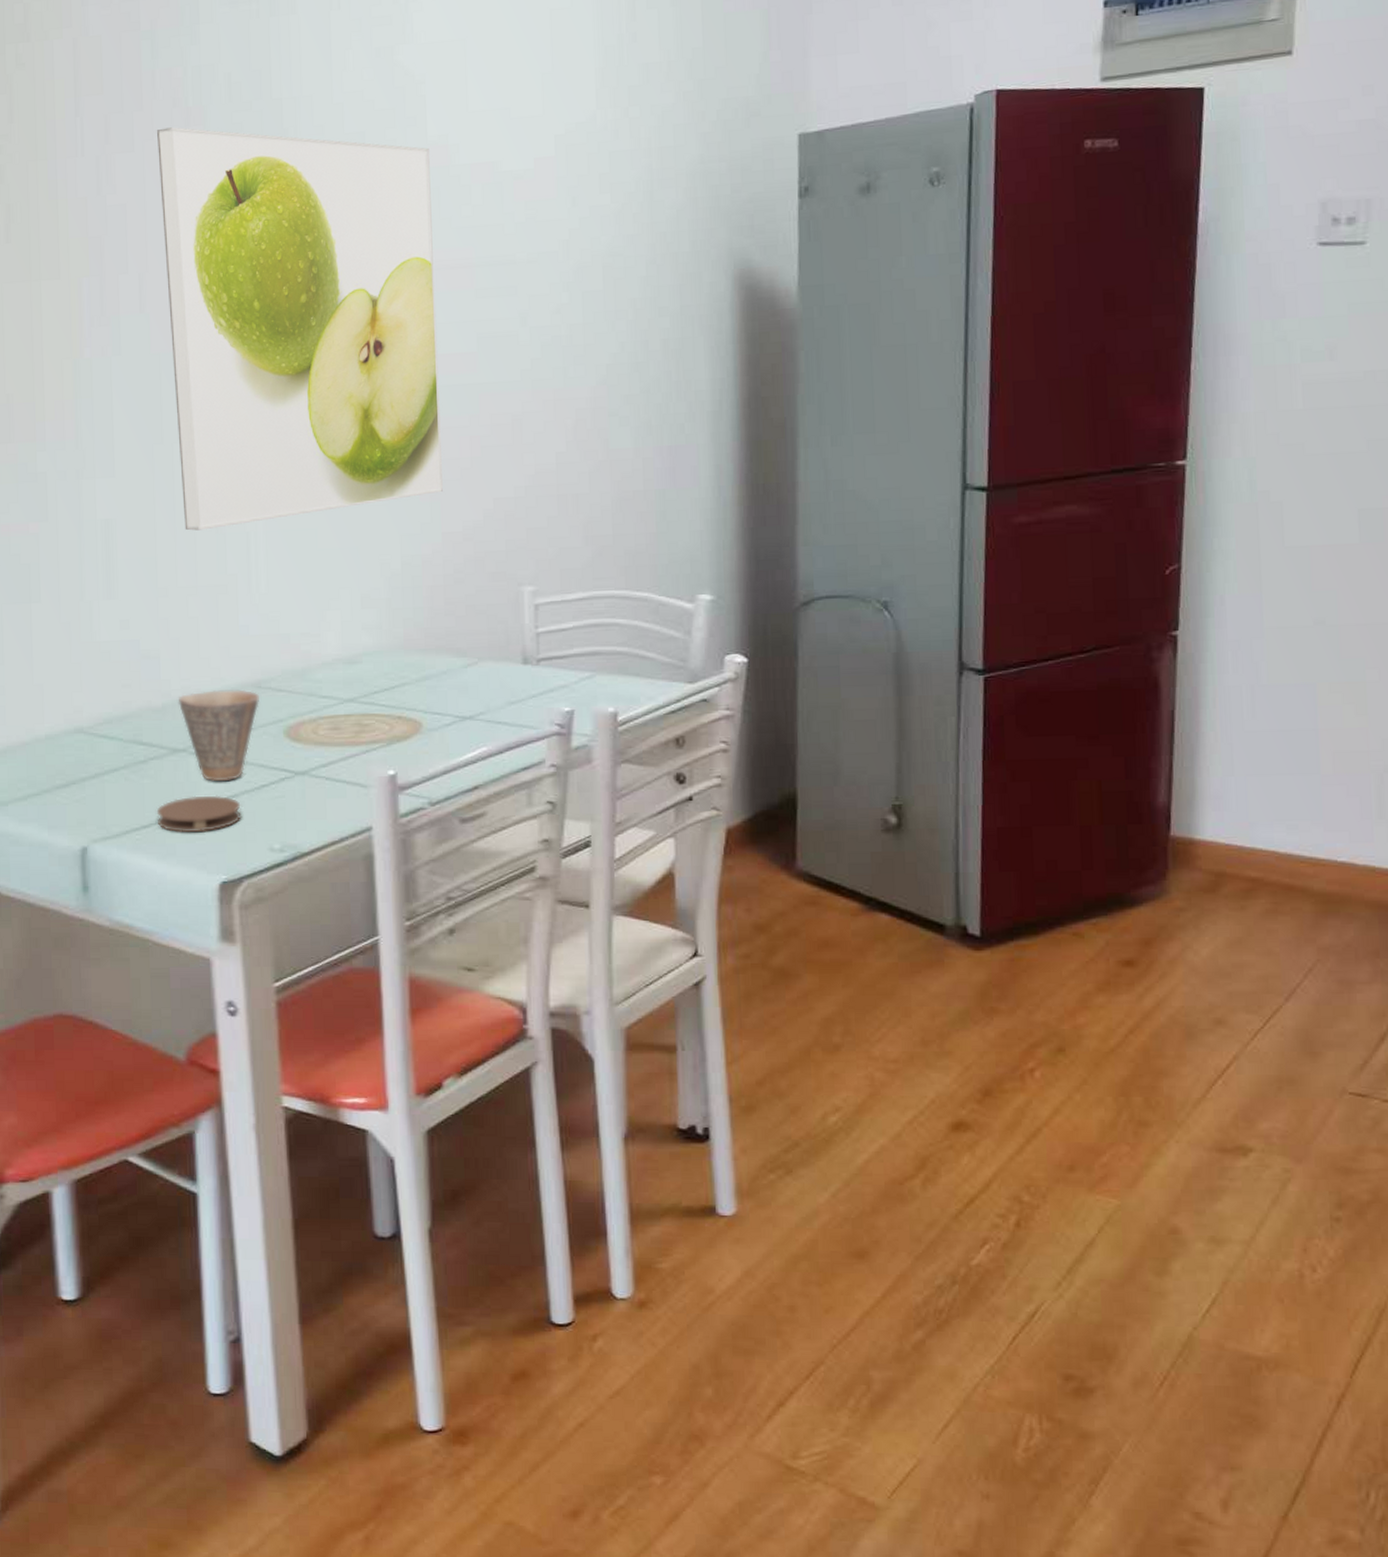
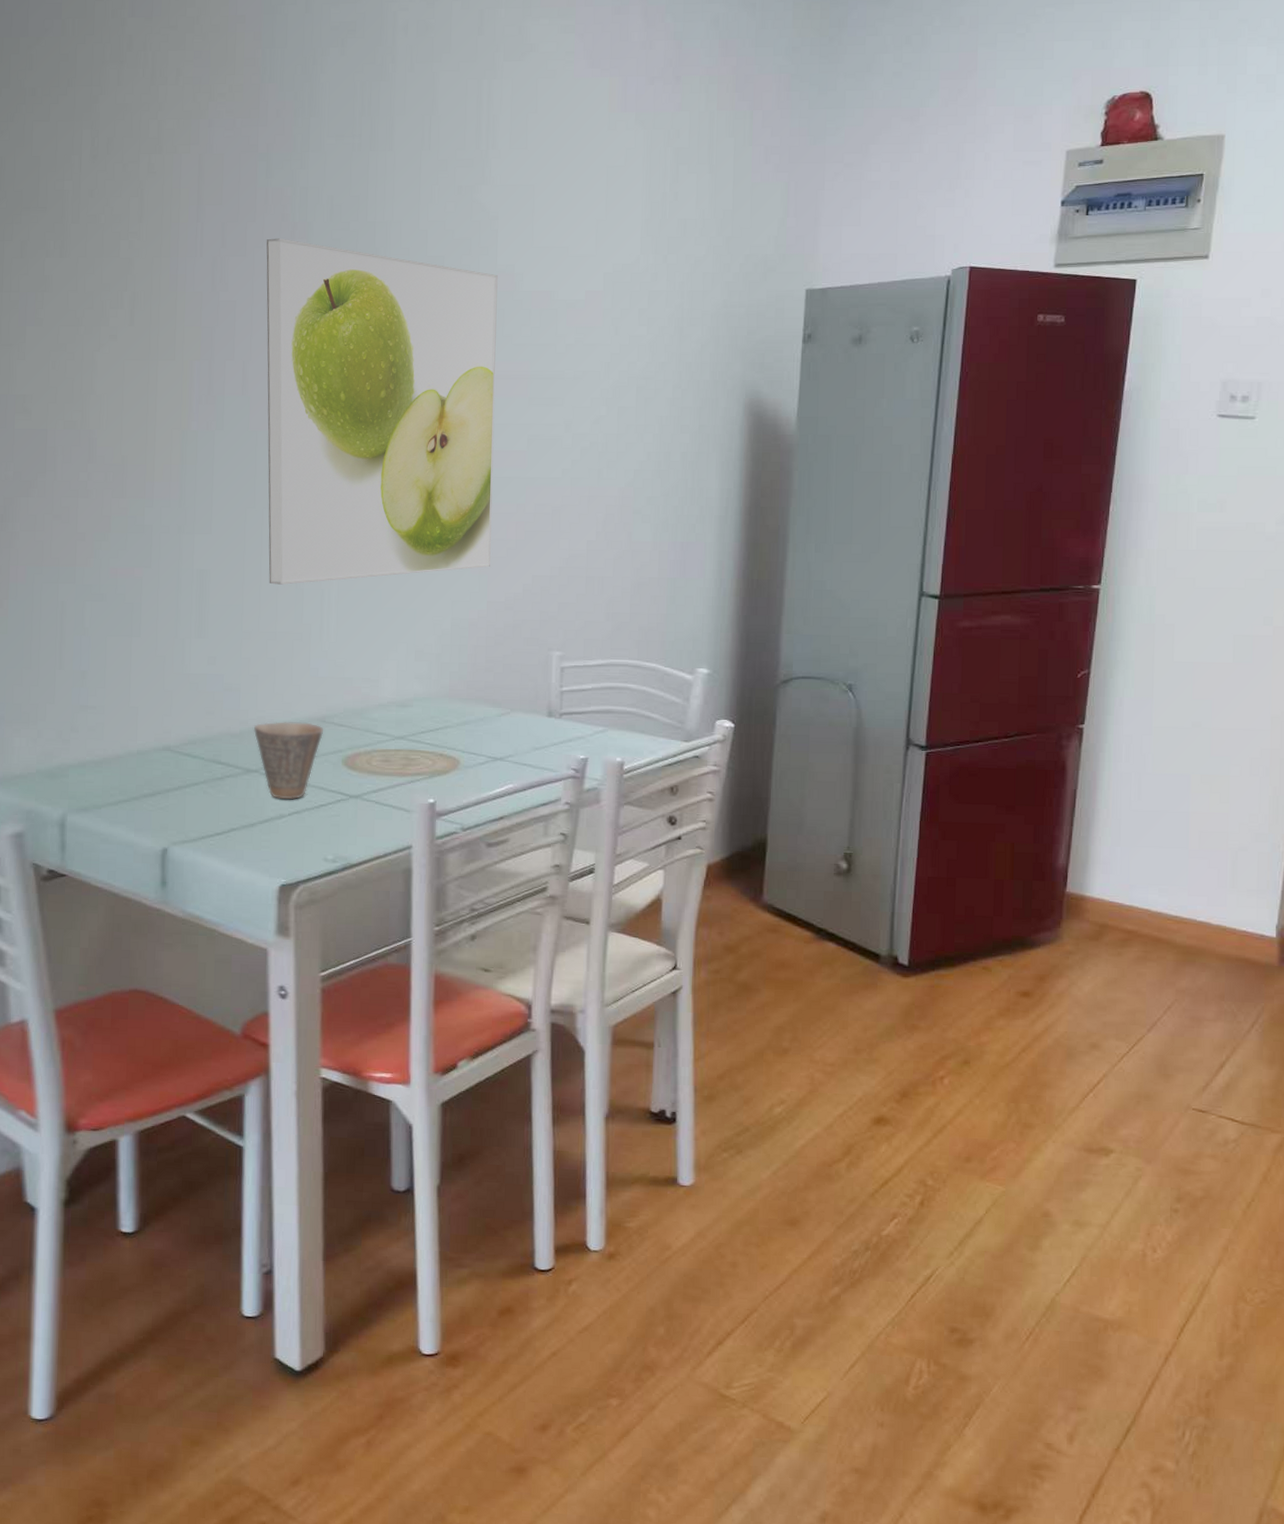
coaster: present [156,795,242,833] -> none [229,810,302,842]

